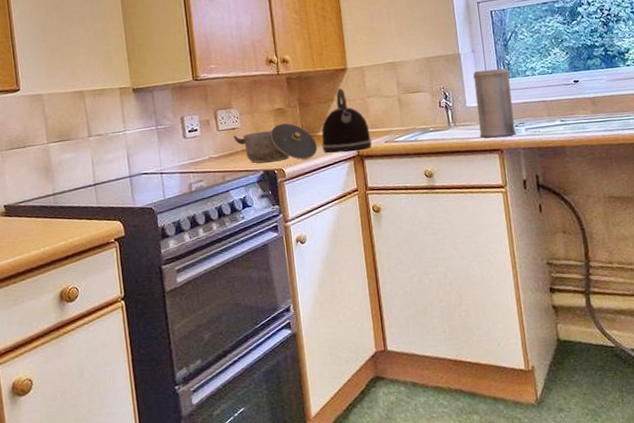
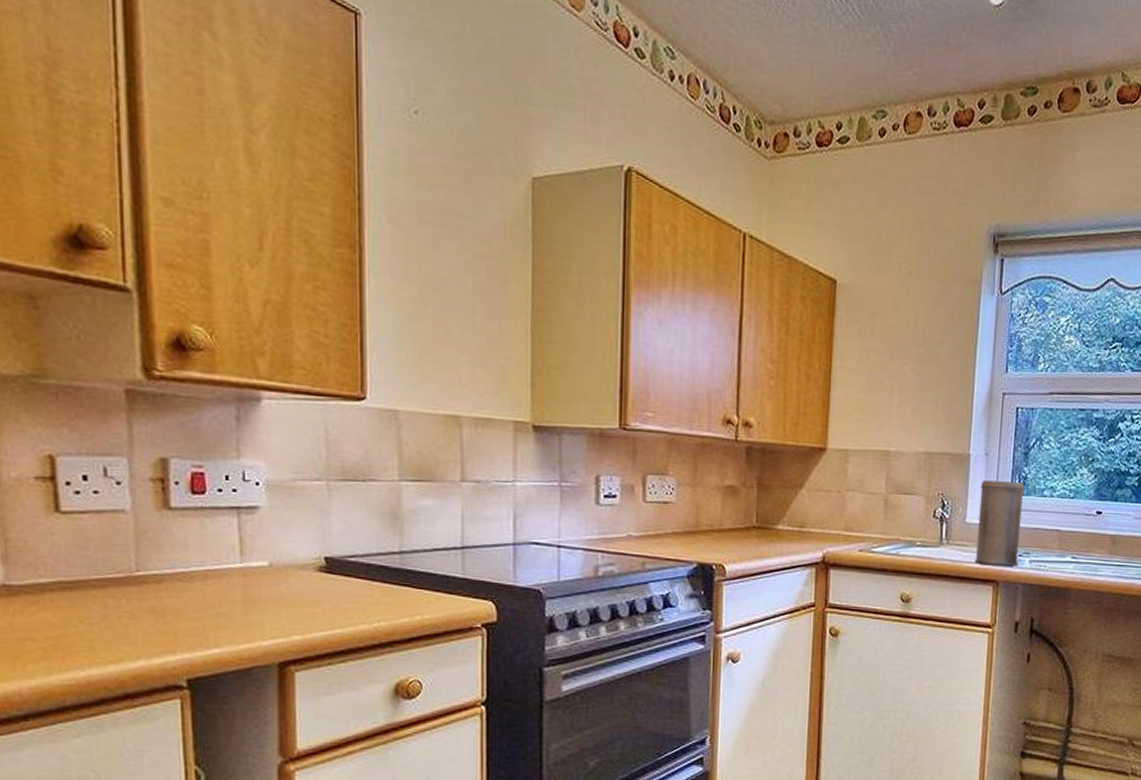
cooking pot: present [233,123,318,163] -> none [664,505,773,557]
kettle: present [321,88,373,153] -> none [778,473,843,555]

